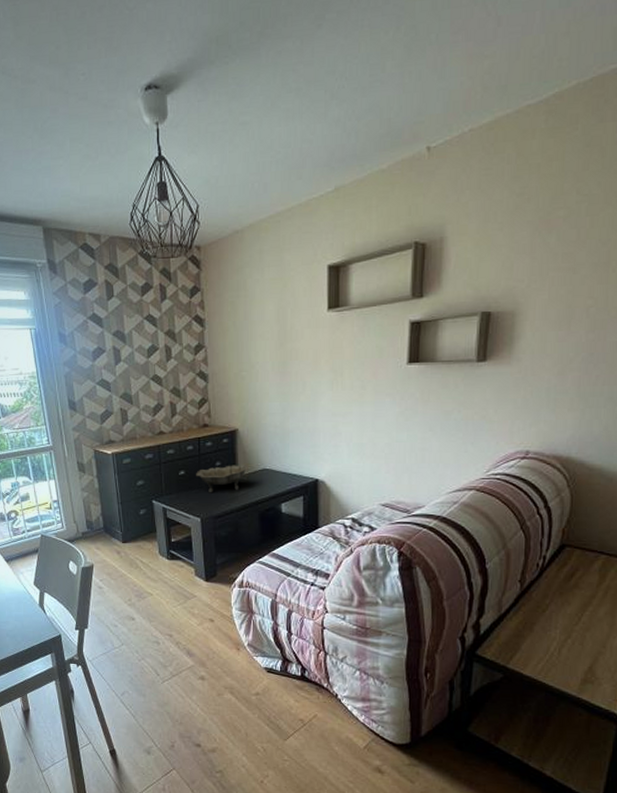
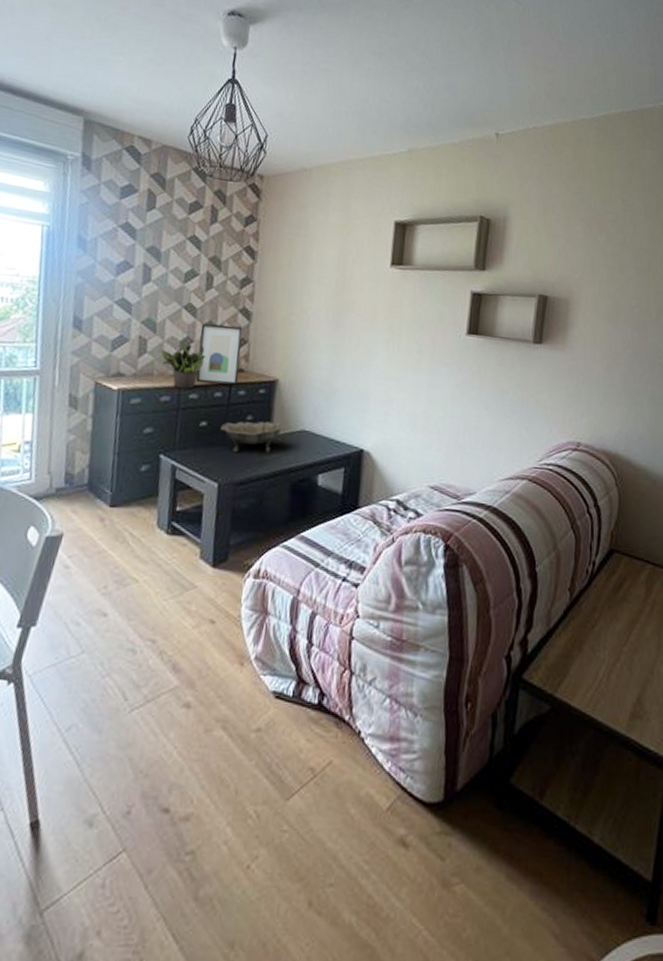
potted plant: none [137,408,175,446] -> present [159,342,206,389]
picture frame: none [167,388,205,440] -> present [195,323,243,386]

